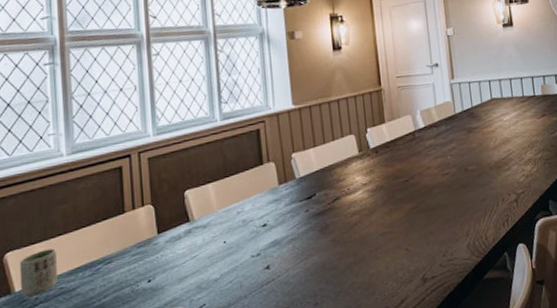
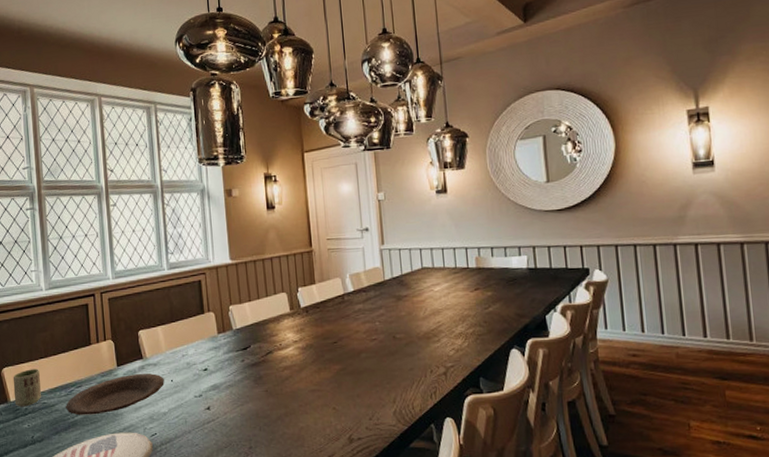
plate: none [90,236,216,297] -> present [66,373,165,416]

